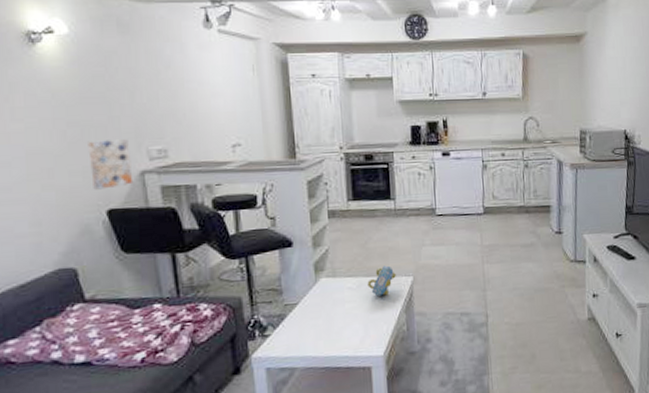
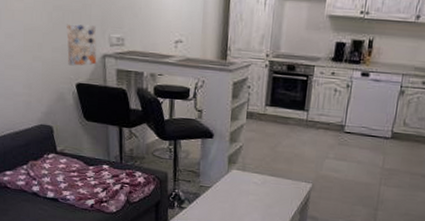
decorative bowl: present [367,265,396,297] -> none [271,169,297,196]

